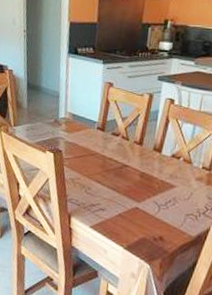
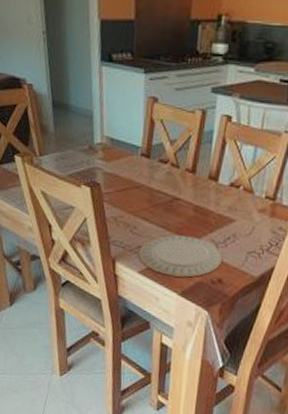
plate: none [91,196,164,234] -> present [139,235,223,278]

